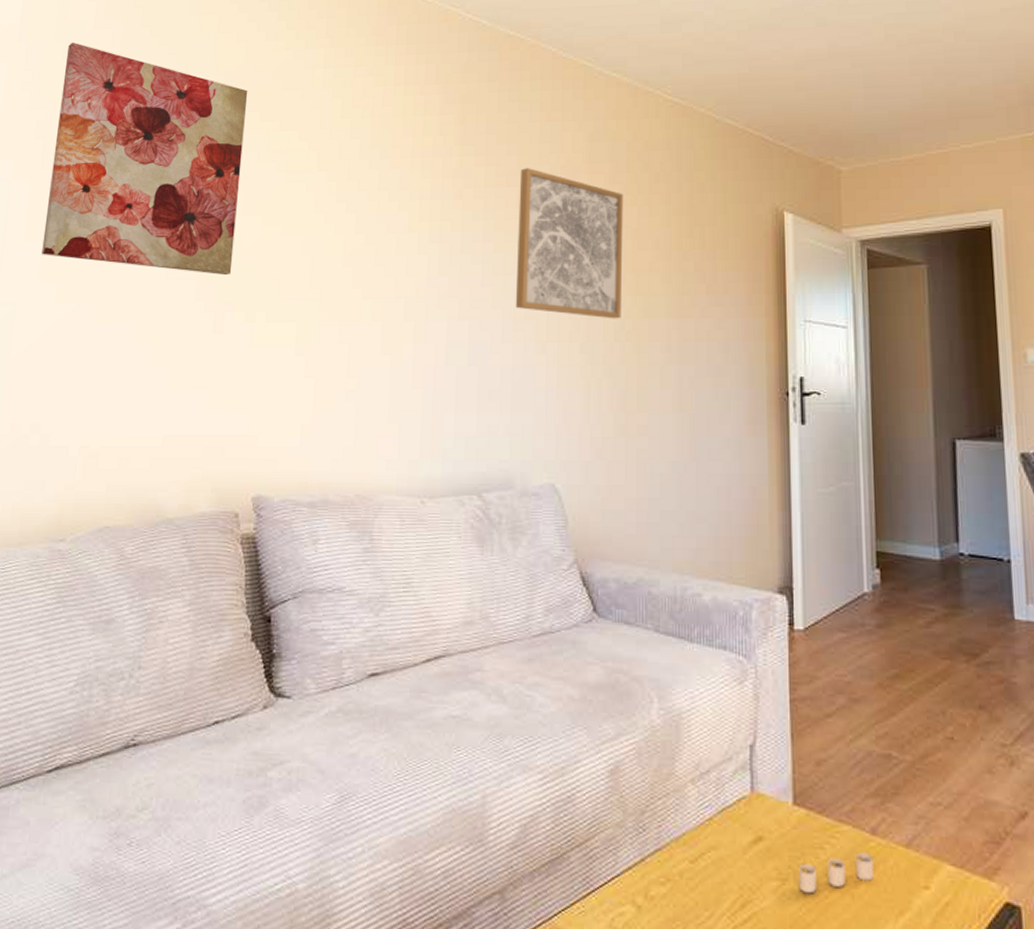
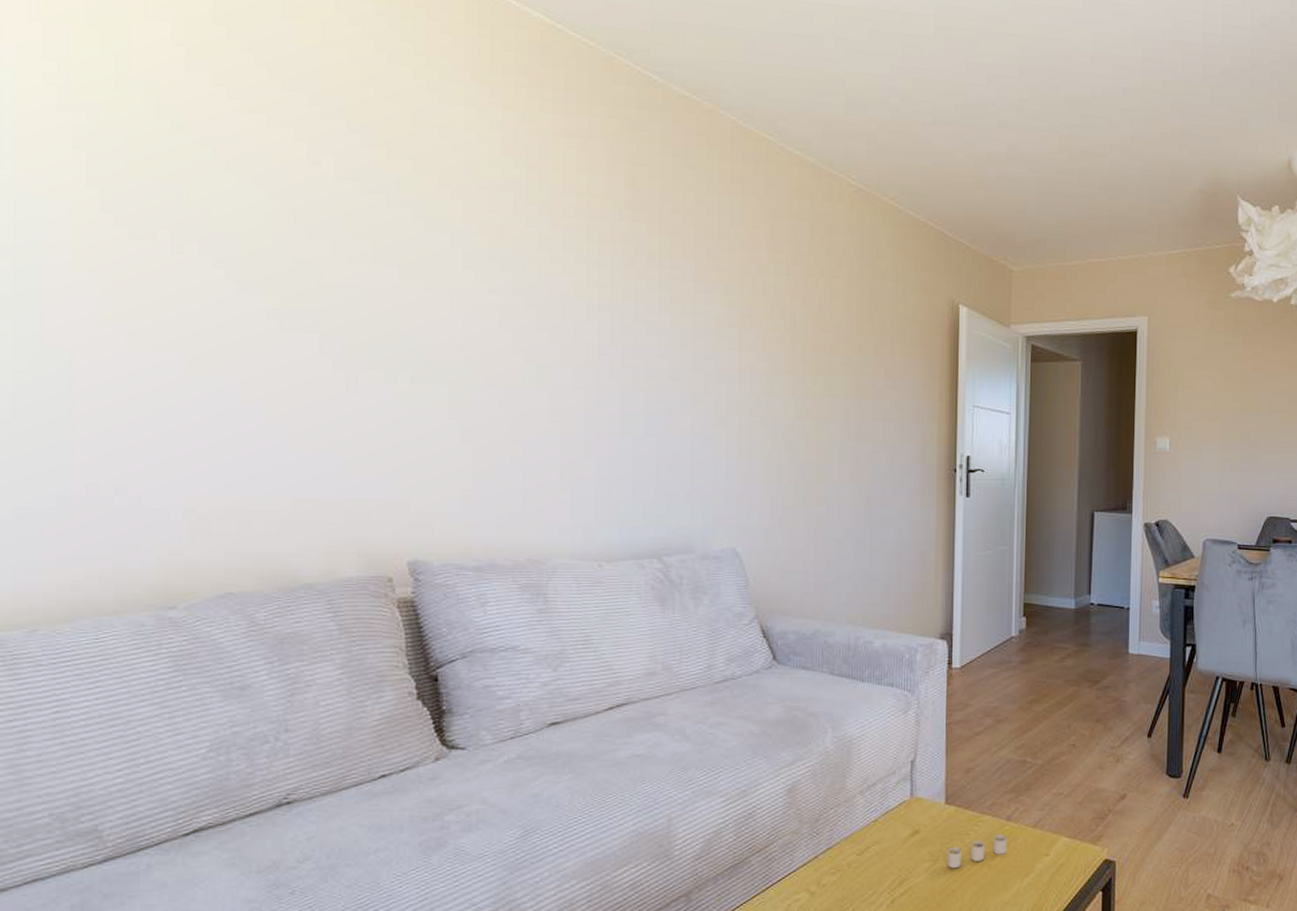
wall art: present [41,42,248,276] -> none [102,30,369,330]
wall art: present [515,168,624,319] -> none [694,240,806,397]

